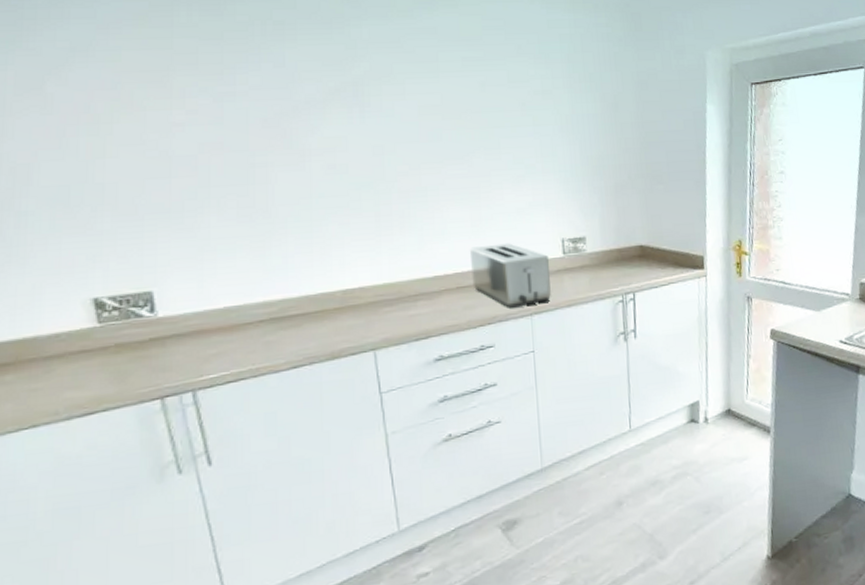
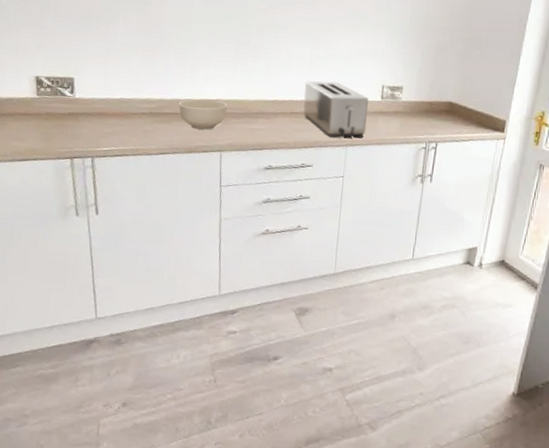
bowl: none [308,288,376,329] -> present [178,99,228,130]

